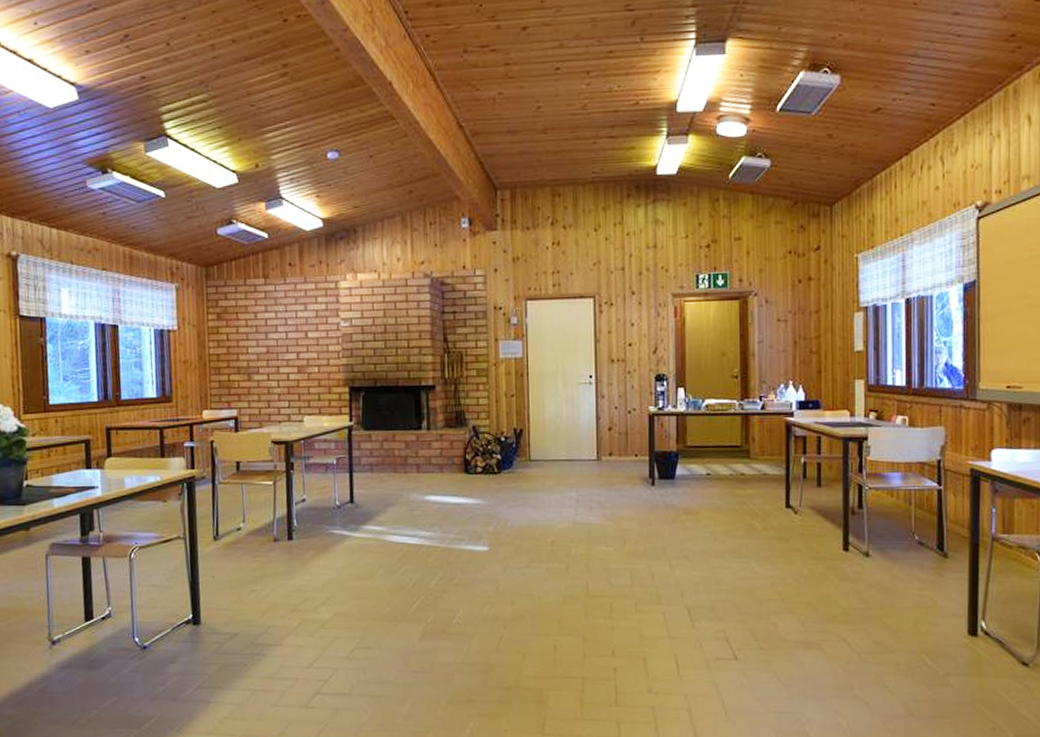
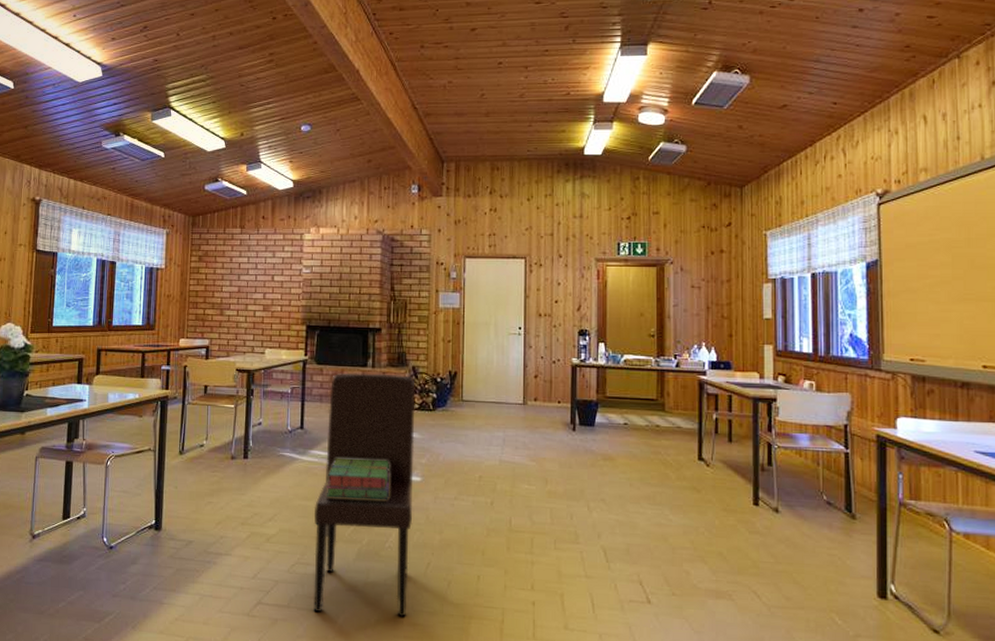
chair: none [372,436,481,698] -> present [313,372,415,617]
stack of books: none [383,530,455,576] -> present [326,458,390,499]

